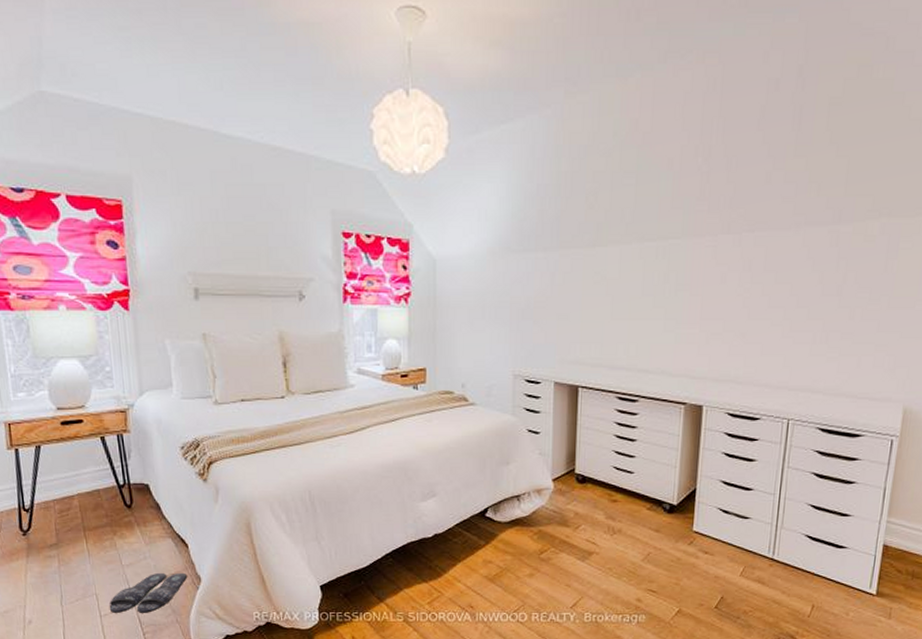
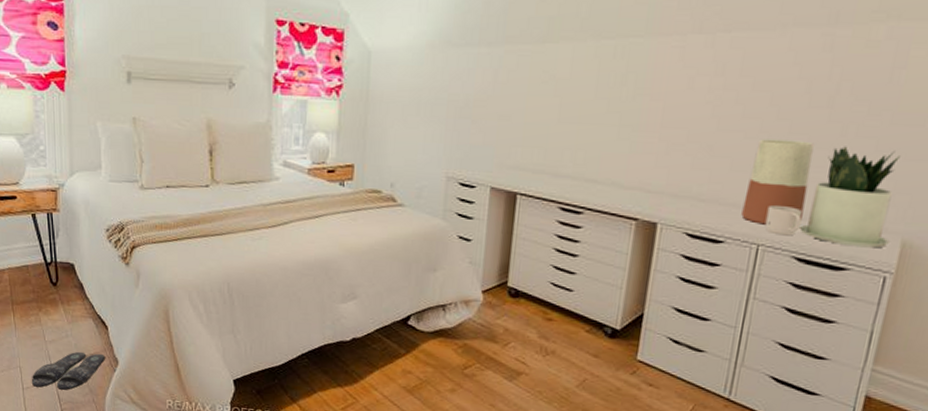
vase: none [773,325,828,401] -> present [741,139,814,225]
mug: none [792,382,823,410] -> present [764,204,802,236]
planter: none [820,328,897,416] -> present [798,146,900,249]

